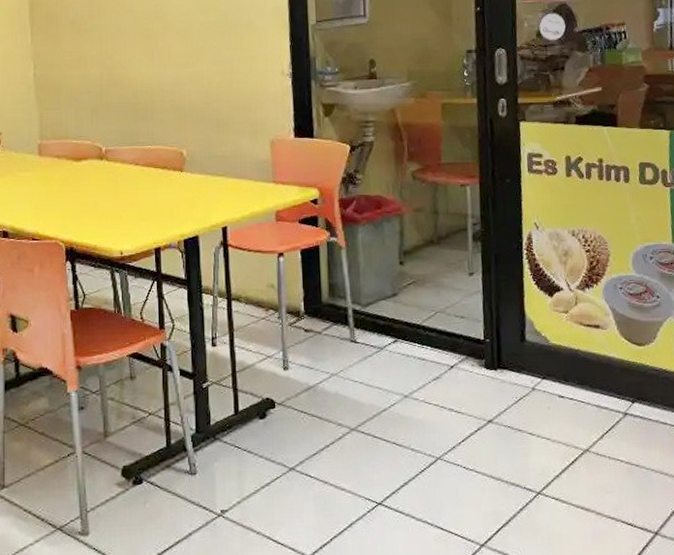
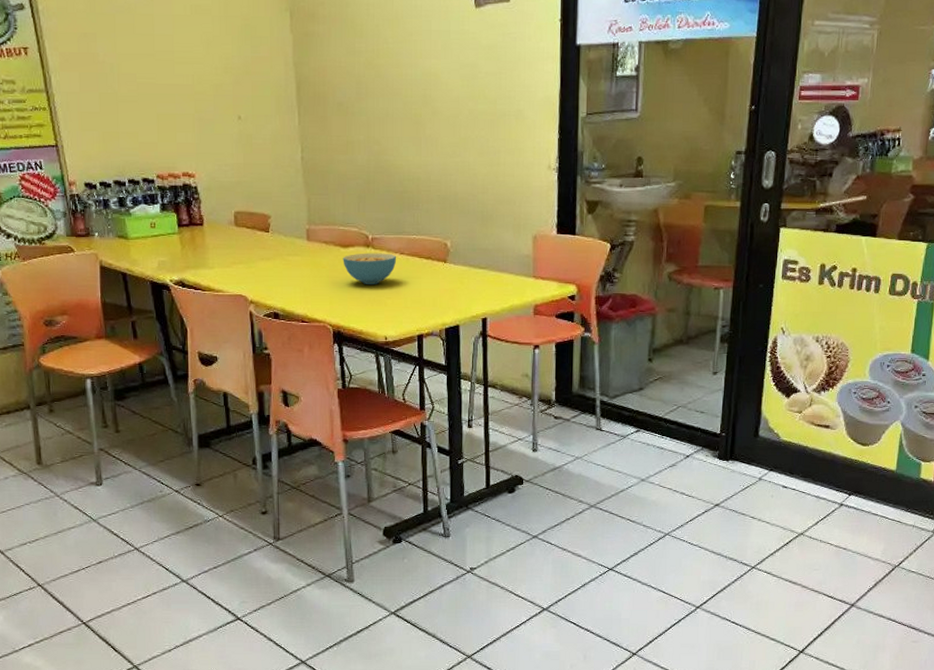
cereal bowl: none [75,164,132,197] -> present [343,253,397,284]

